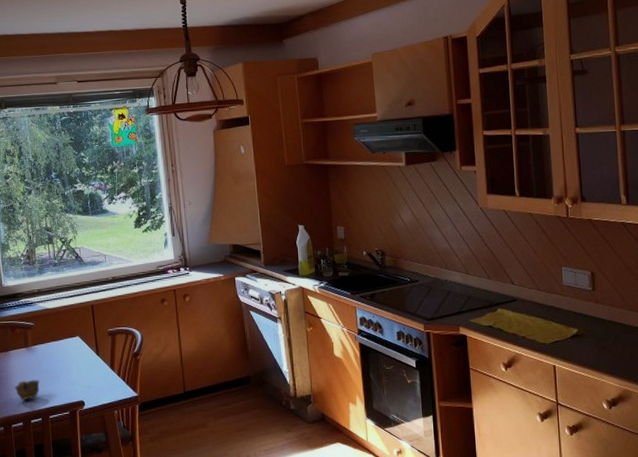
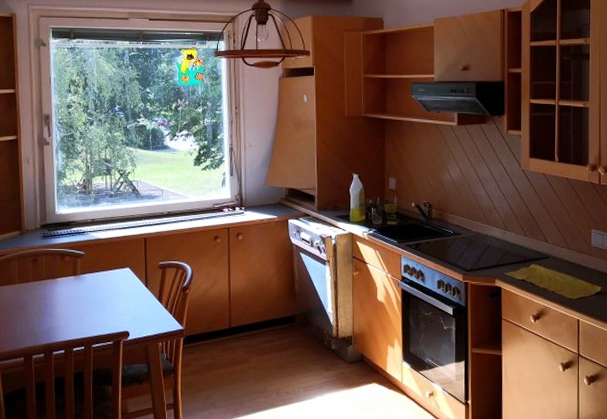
cup: present [14,380,40,400] -> none [59,308,85,328]

